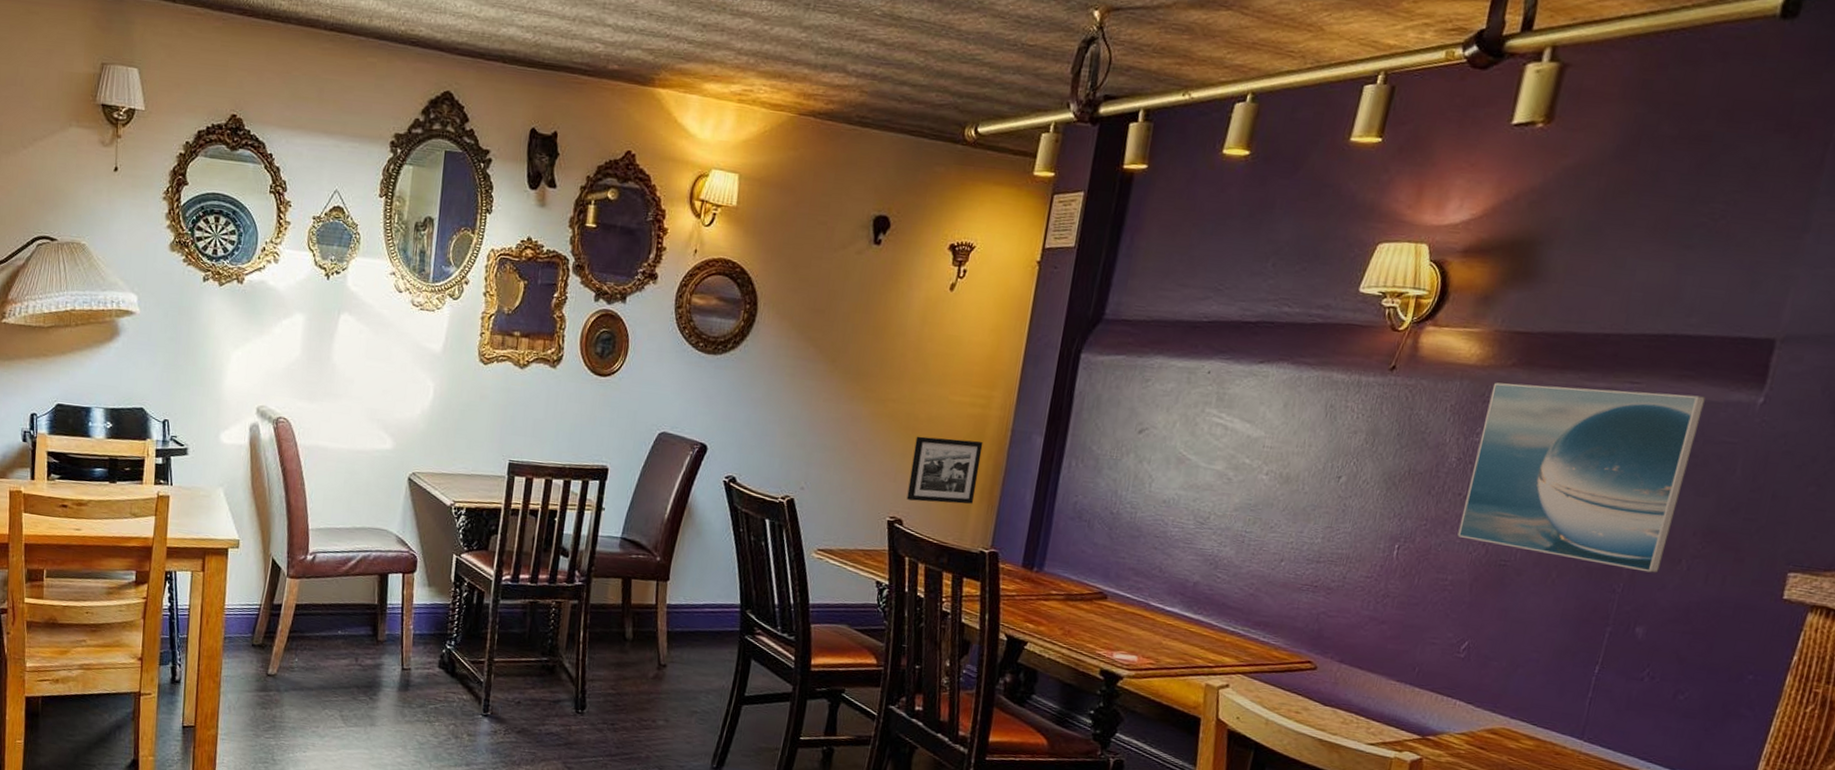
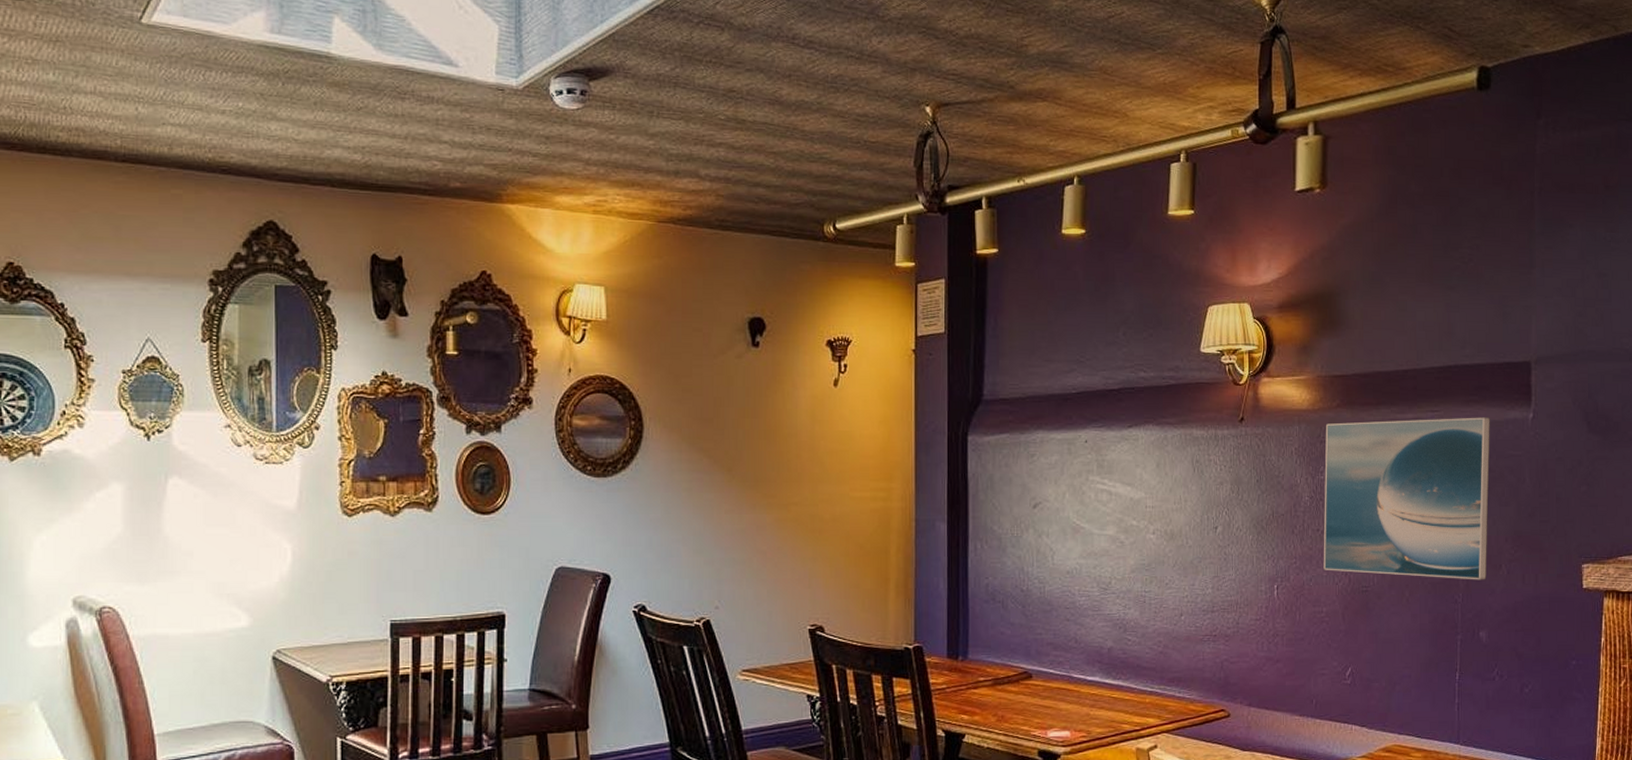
picture frame: present [906,436,983,504] -> none [824,535,891,605]

